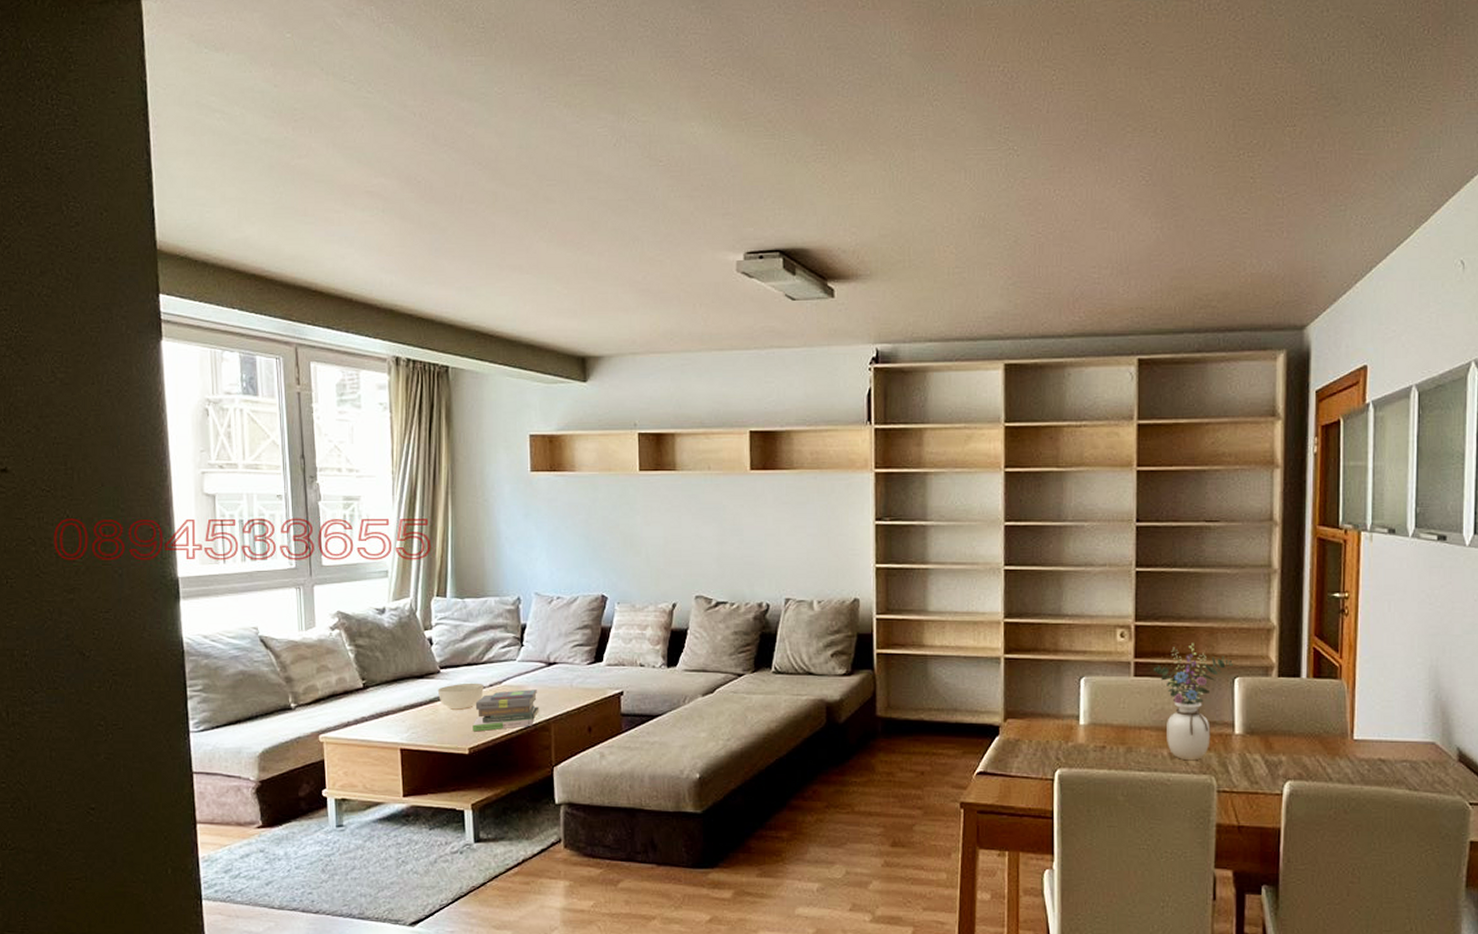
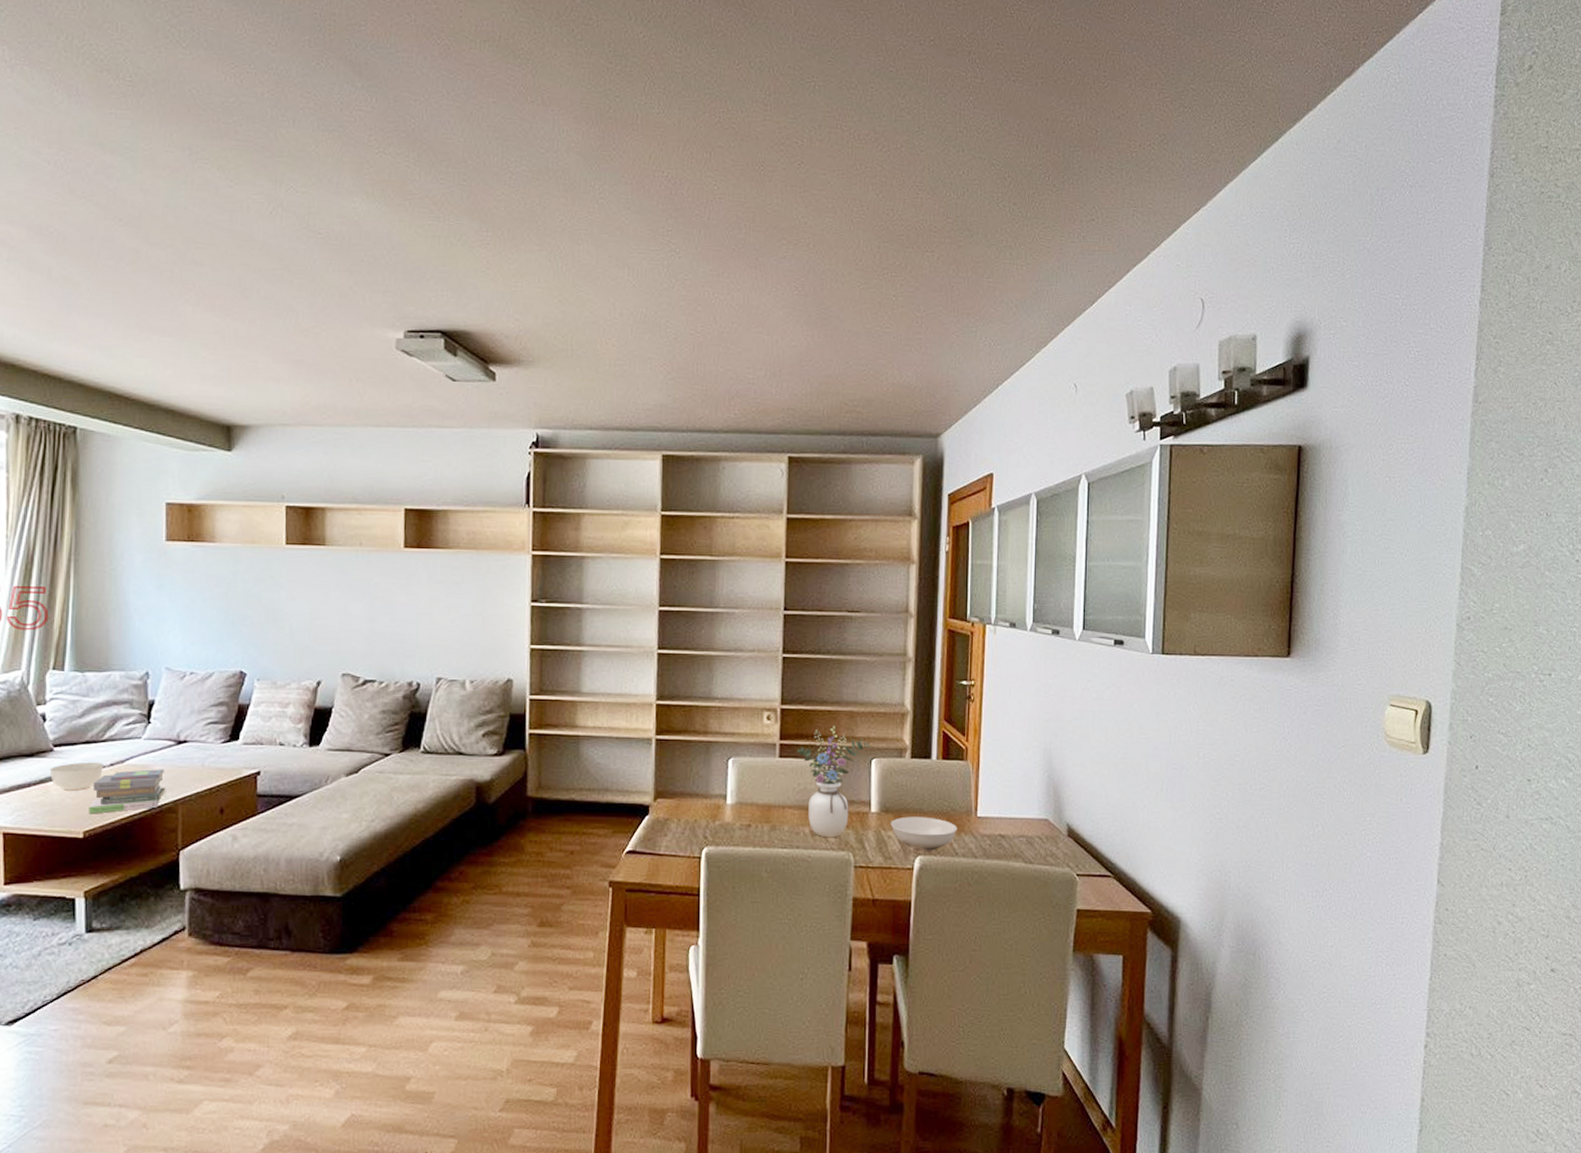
bowl: none [1256,739,1331,776] -> present [890,816,957,851]

